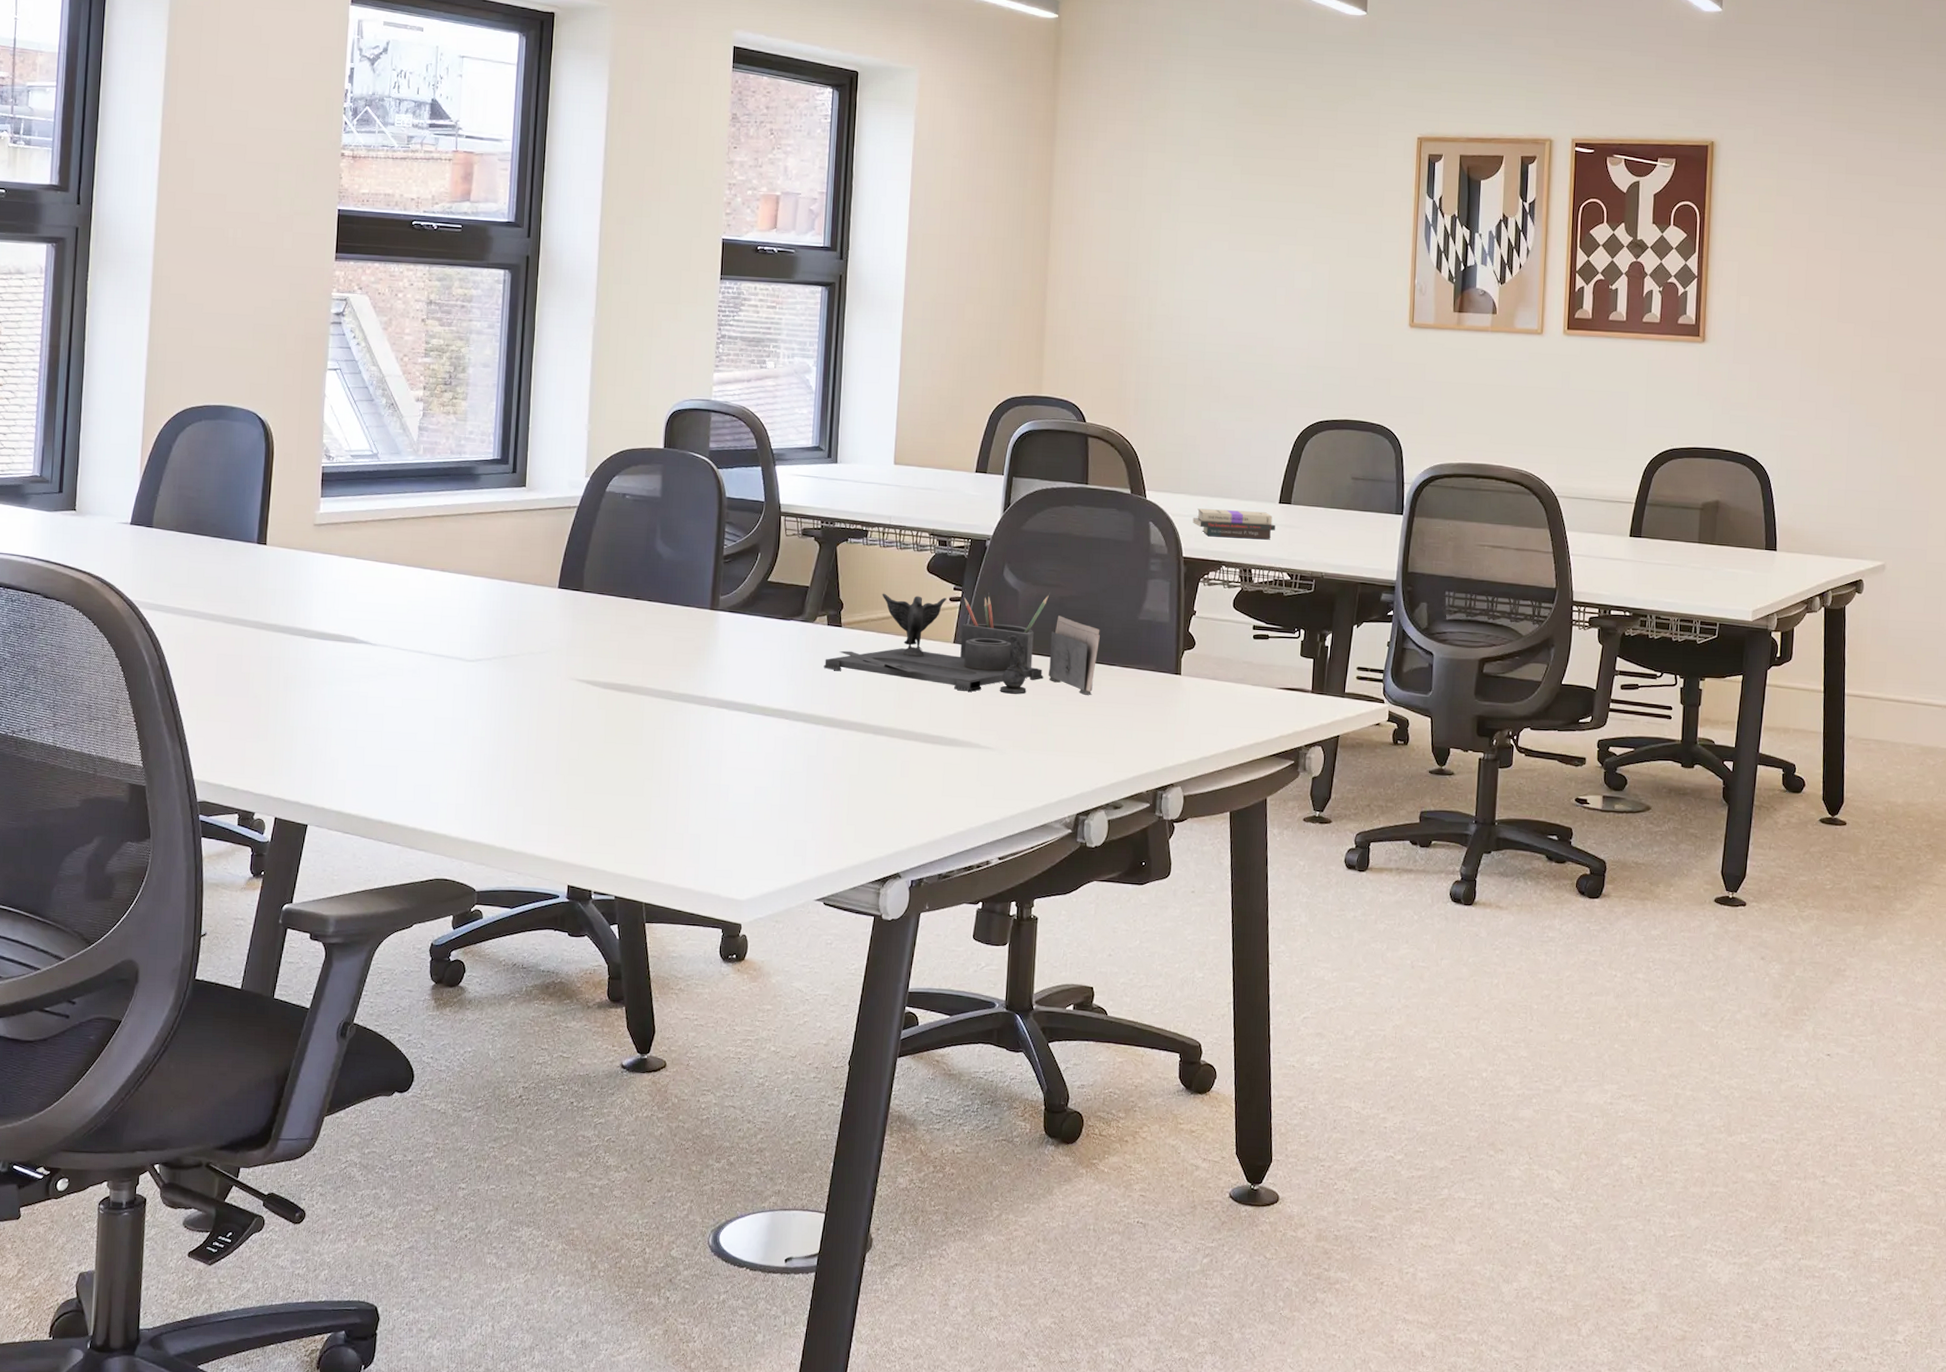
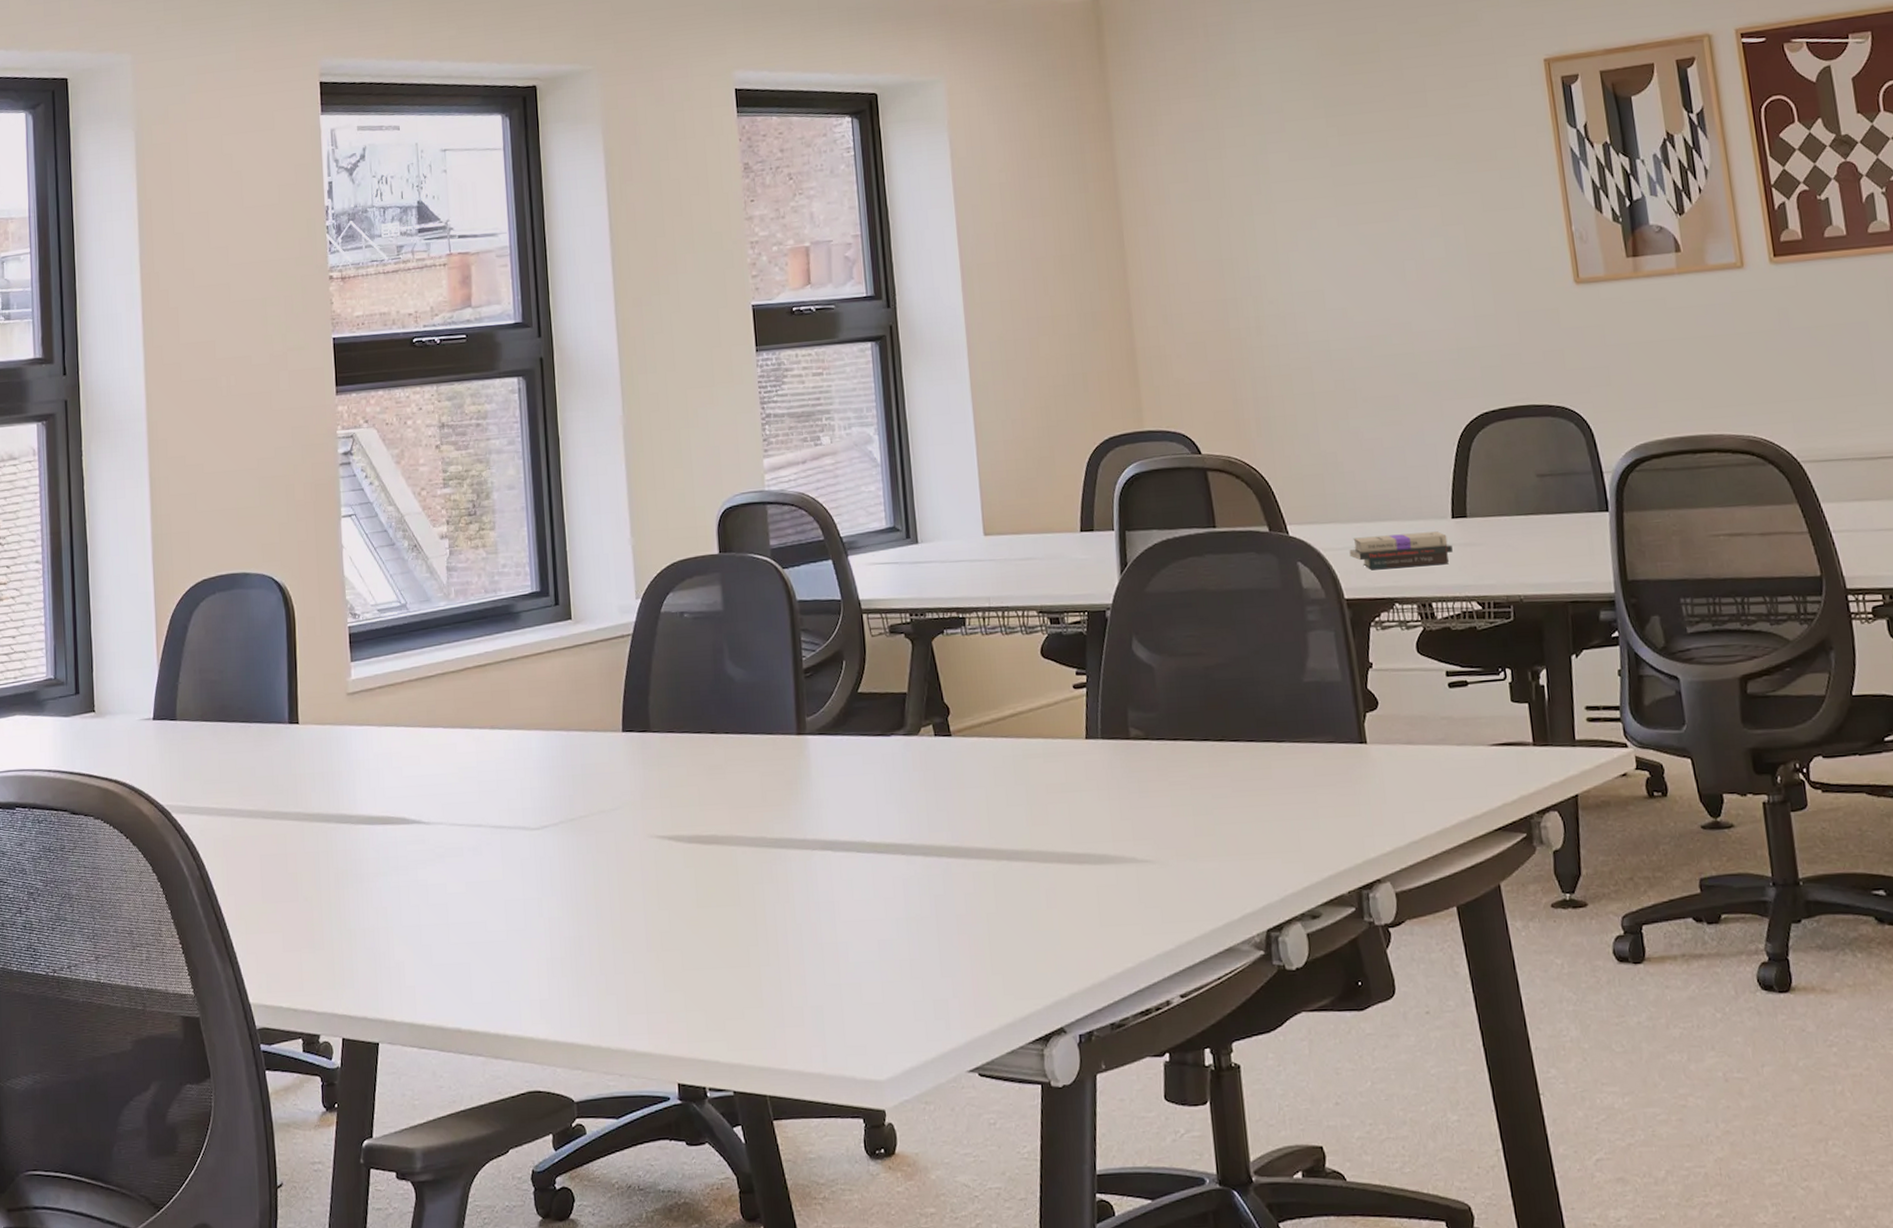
desk organizer: present [823,591,1100,695] -> none [937,662,1262,796]

